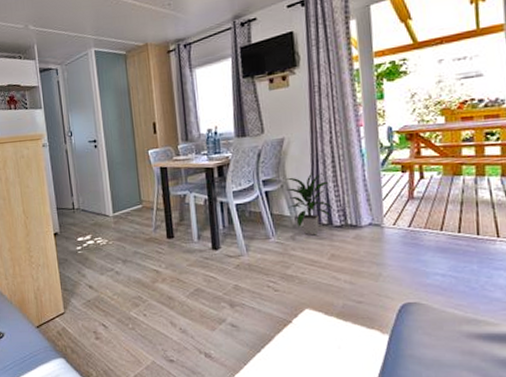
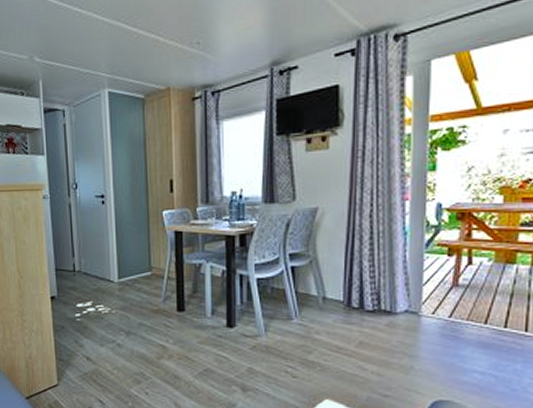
indoor plant: present [284,173,334,236] -> none [314,249,367,319]

